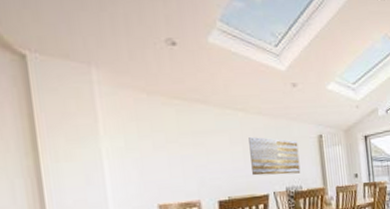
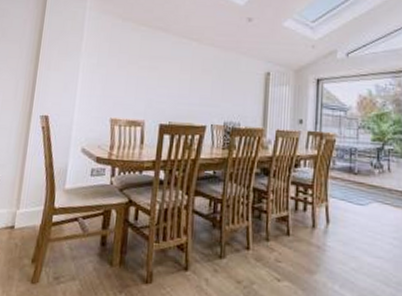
wall art: present [249,137,301,176] -> none [195,67,244,110]

